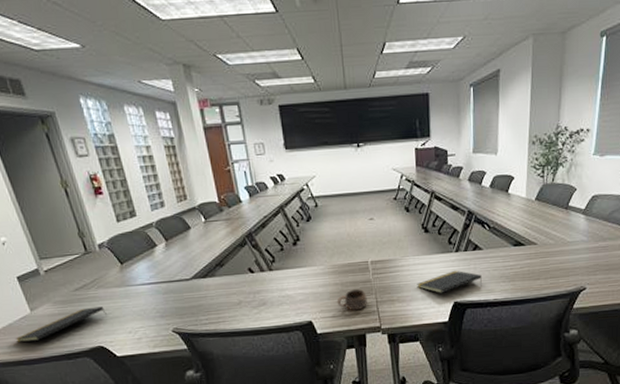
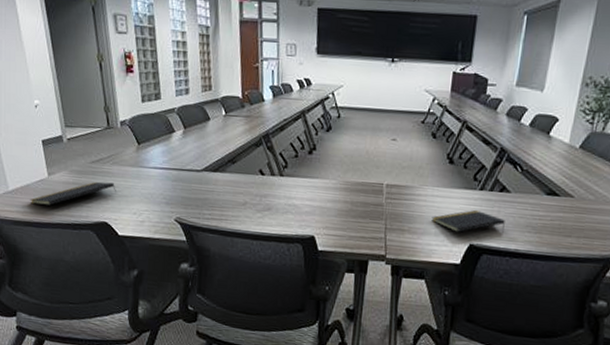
cup: present [337,289,367,311] -> none [343,211,376,234]

